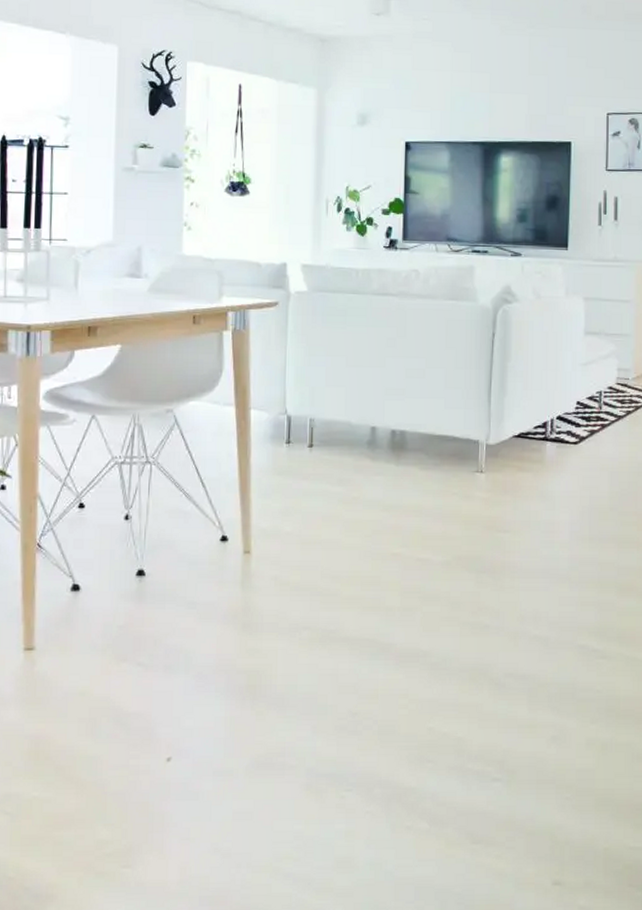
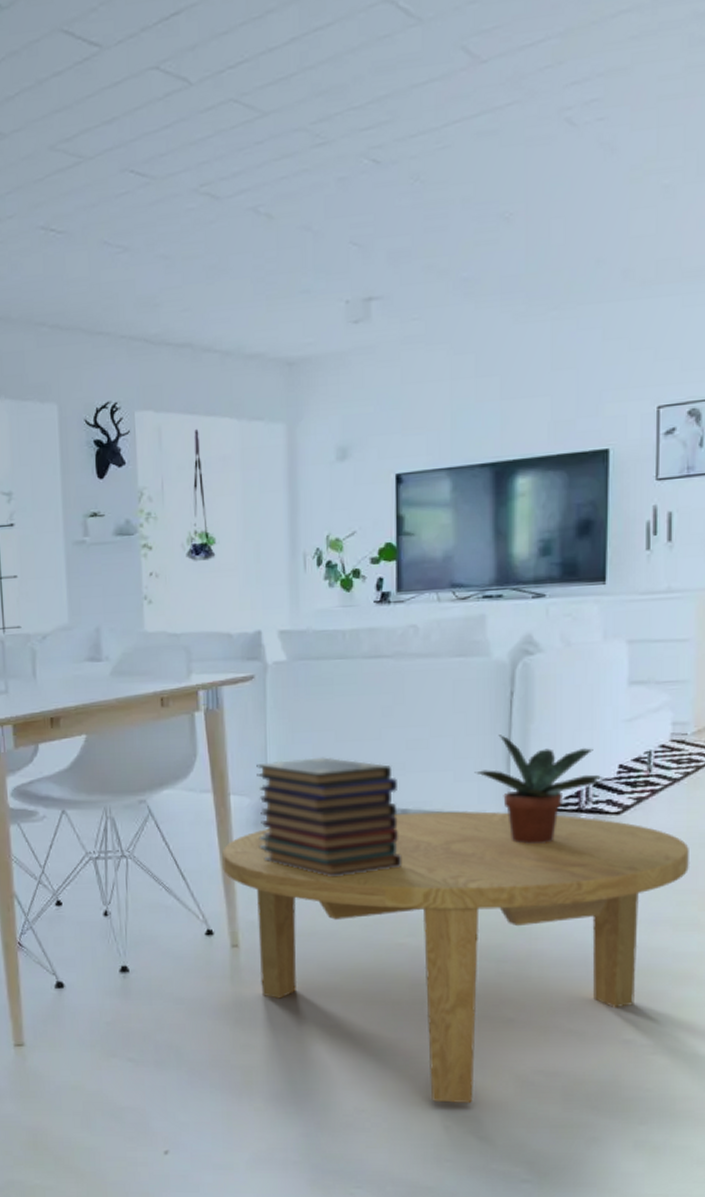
coffee table: none [240,434,630,705] -> present [222,811,689,1103]
book stack: none [274,379,399,490] -> present [256,757,403,878]
potted plant: none [462,370,565,467] -> present [474,735,604,844]

